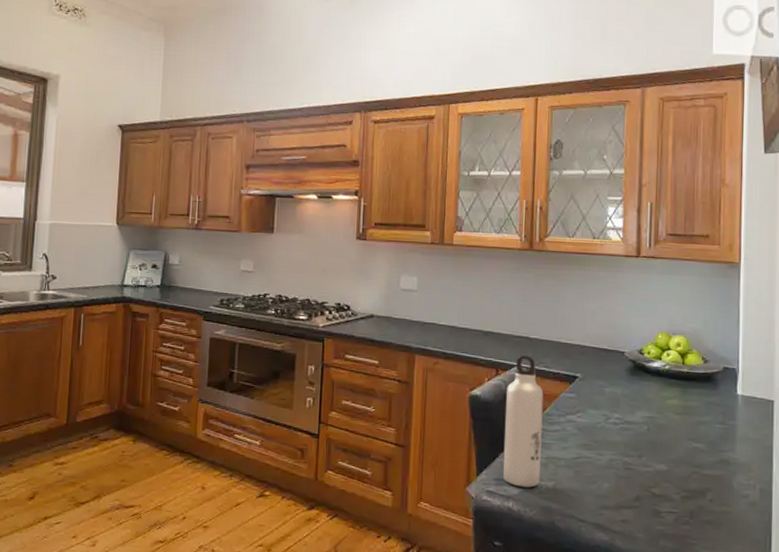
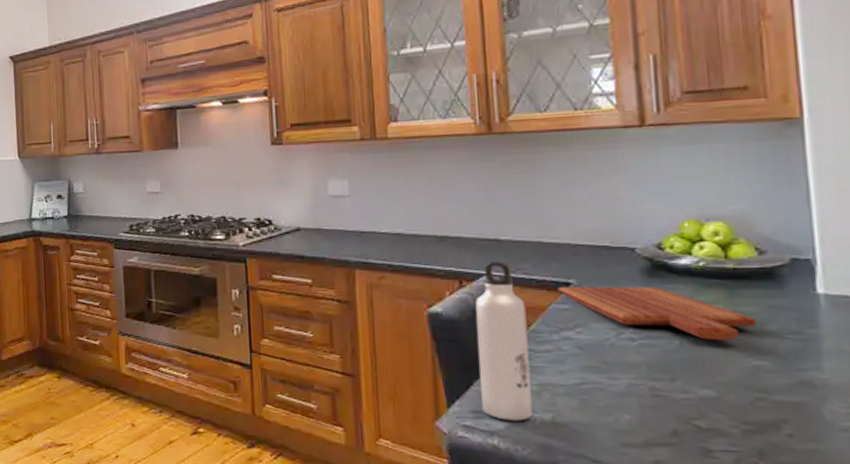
cutting board: none [567,379,698,427] -> present [557,286,756,340]

